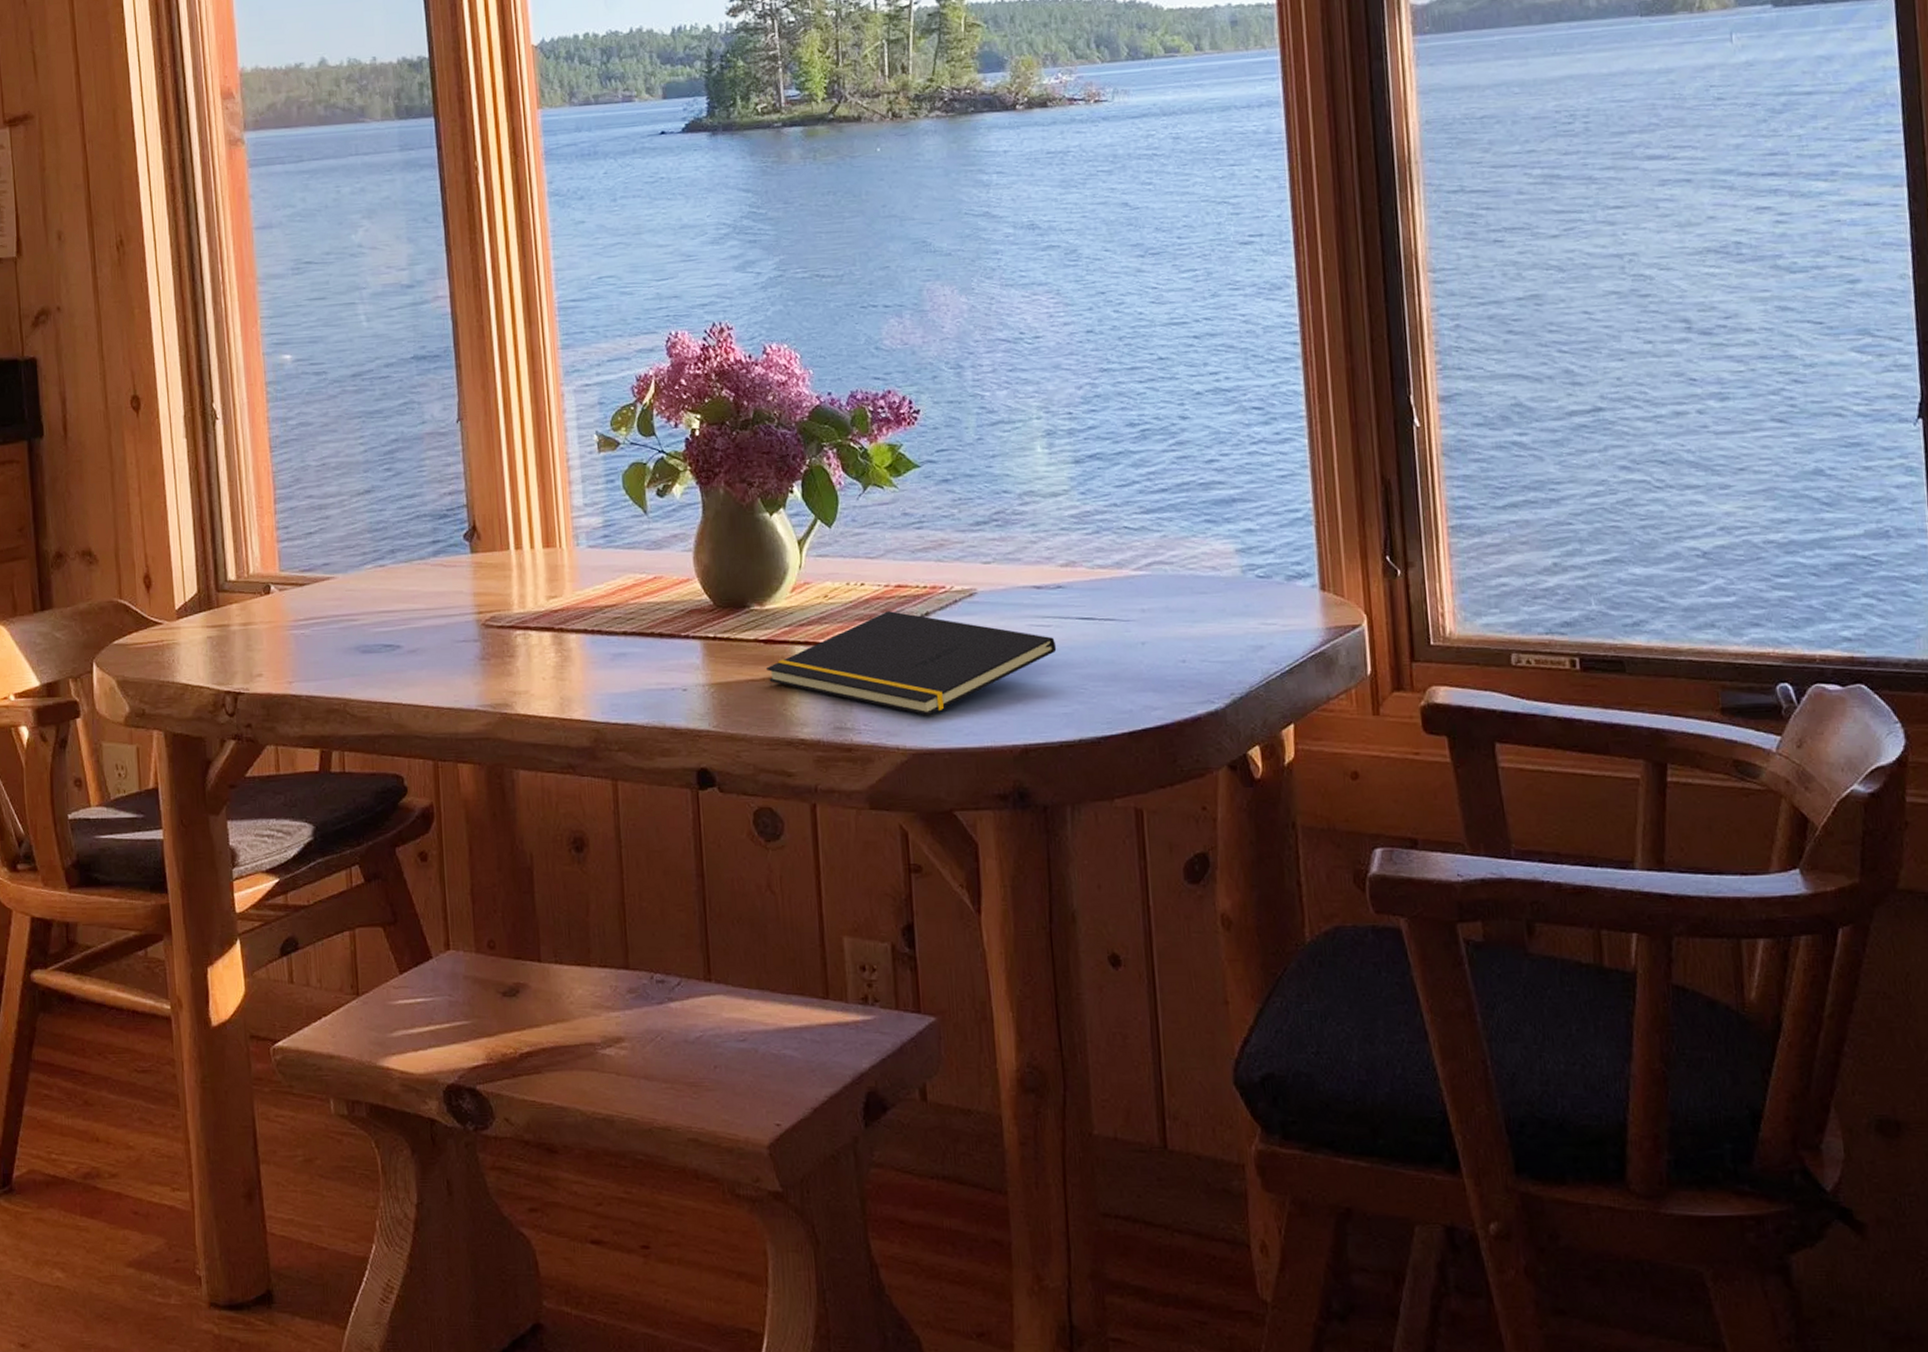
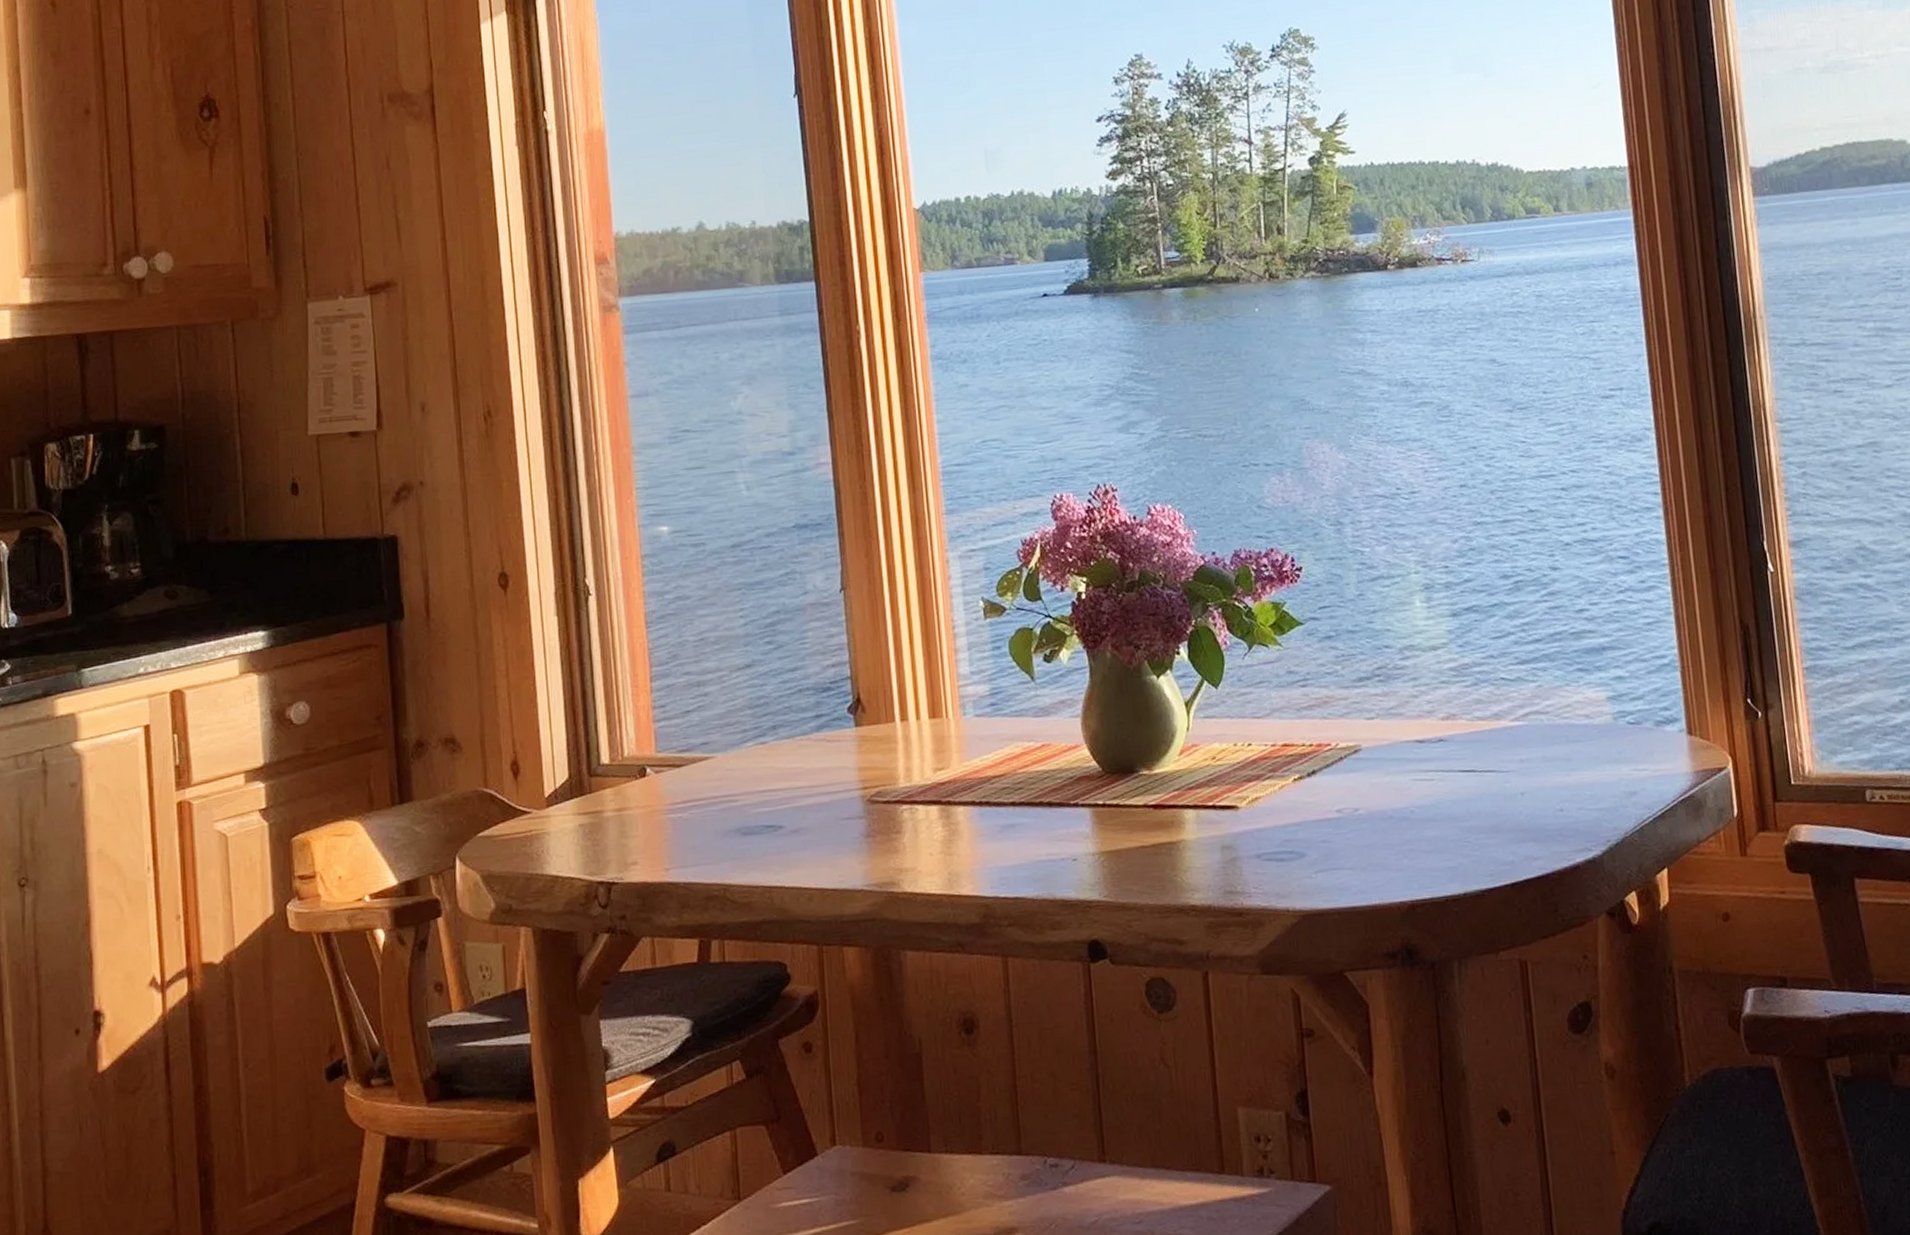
notepad: present [765,611,1057,716] -> none [1155,770,1440,876]

